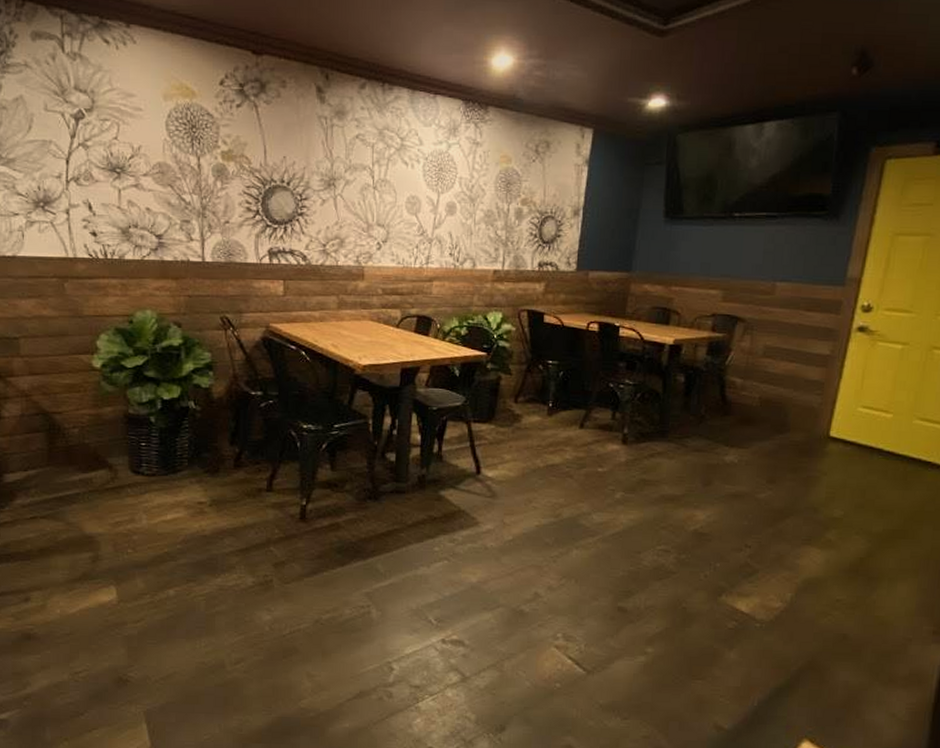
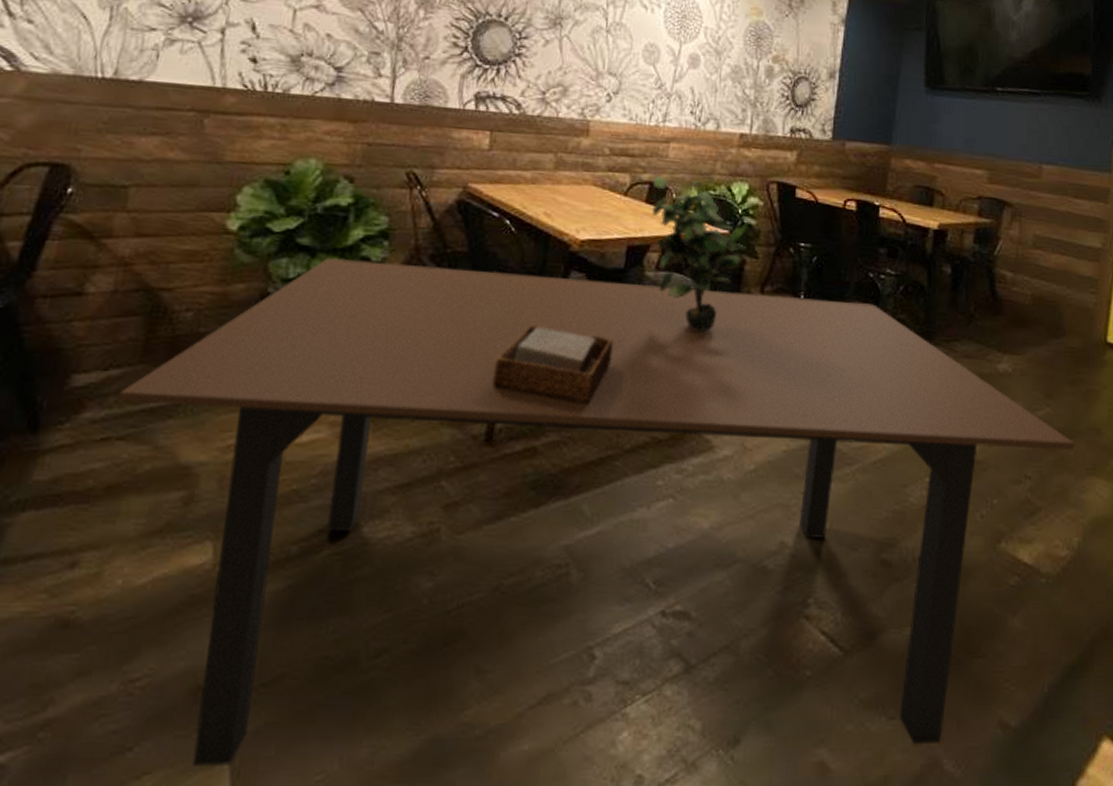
dining table: none [37,386,793,738] -> present [118,258,1075,768]
napkin holder: none [302,432,394,491] -> present [492,325,614,404]
potted plant: none [420,310,503,434] -> present [652,176,748,331]

